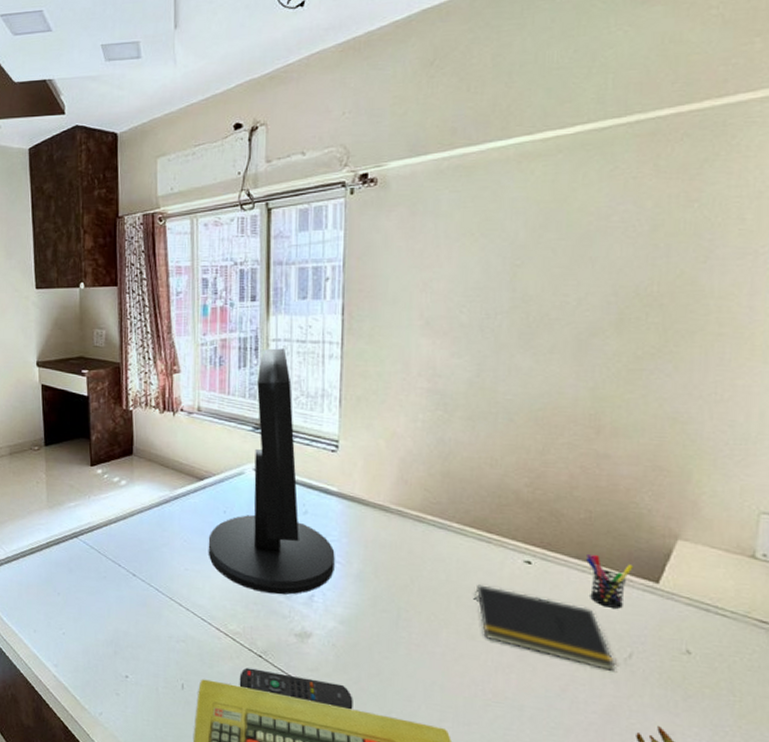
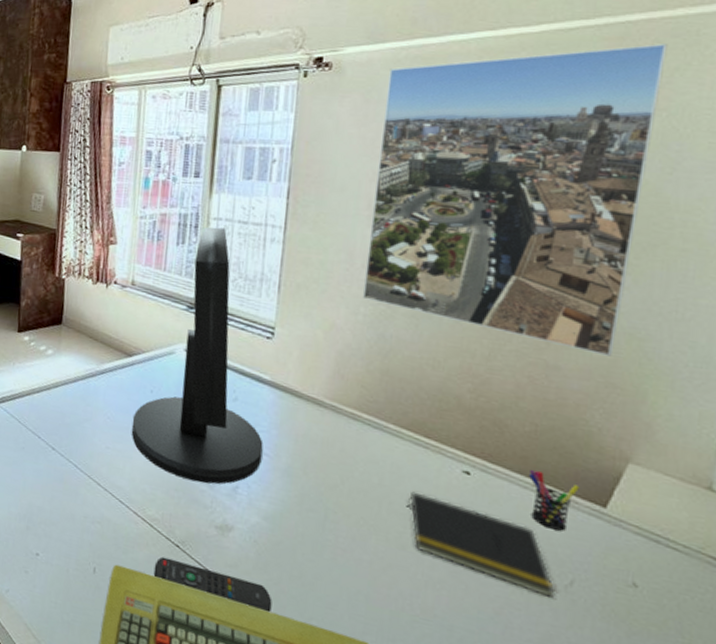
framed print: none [421,136,696,441] -> present [363,44,668,357]

